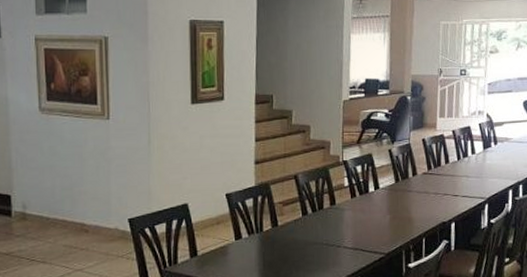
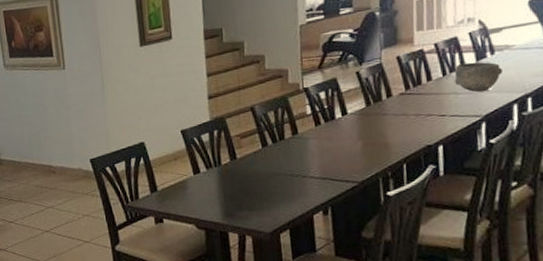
bowl: none [466,150,502,177] -> present [454,62,502,92]

